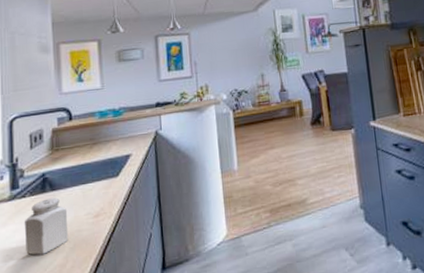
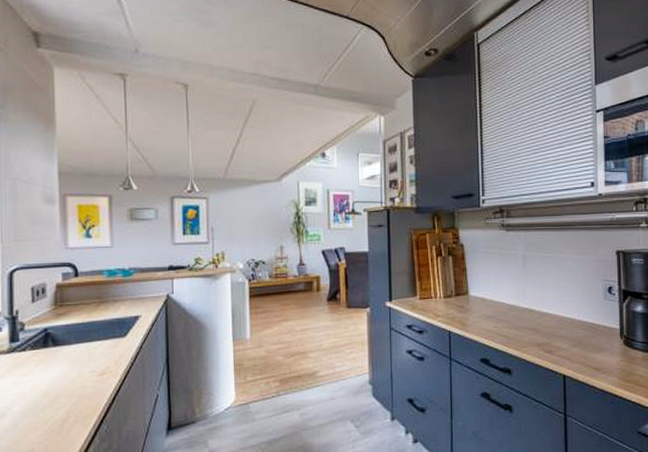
salt shaker: present [24,197,69,255] -> none [24,353,72,409]

